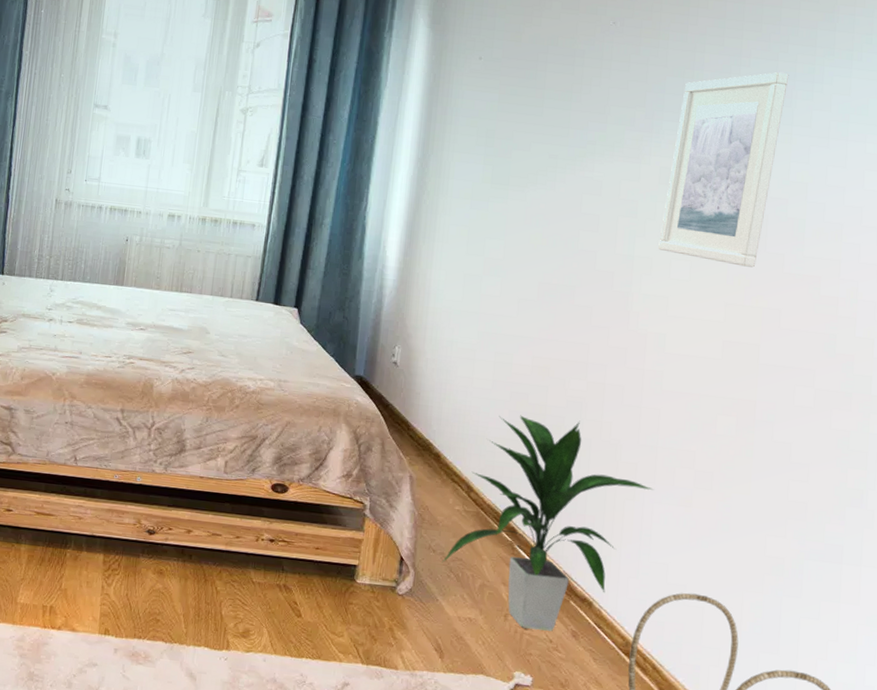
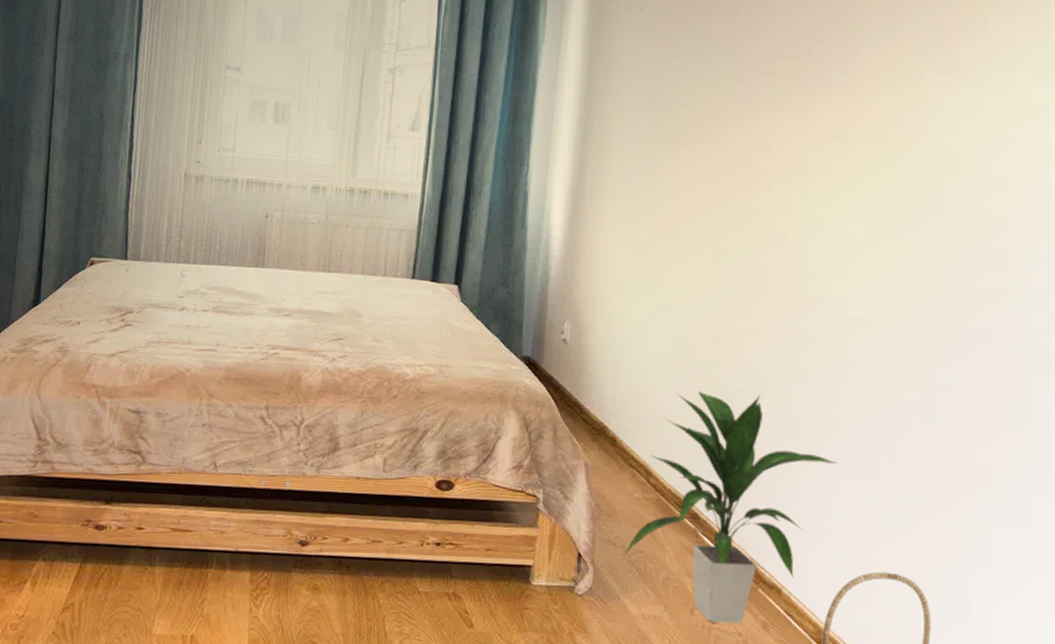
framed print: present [658,72,789,268] -> none [832,20,953,224]

